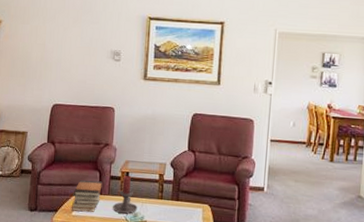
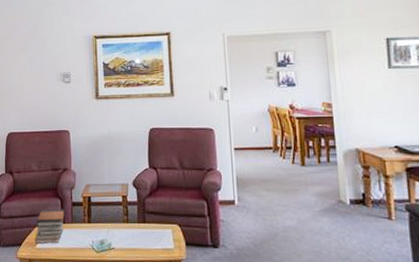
candle holder: present [112,175,138,214] -> none [77,200,104,242]

